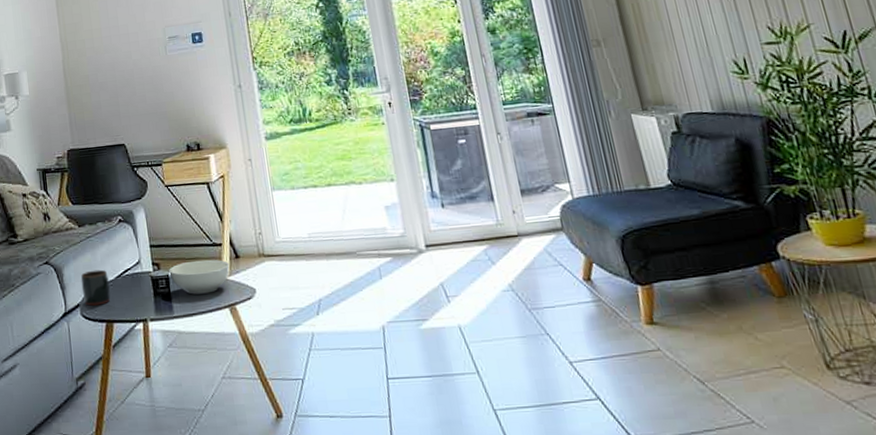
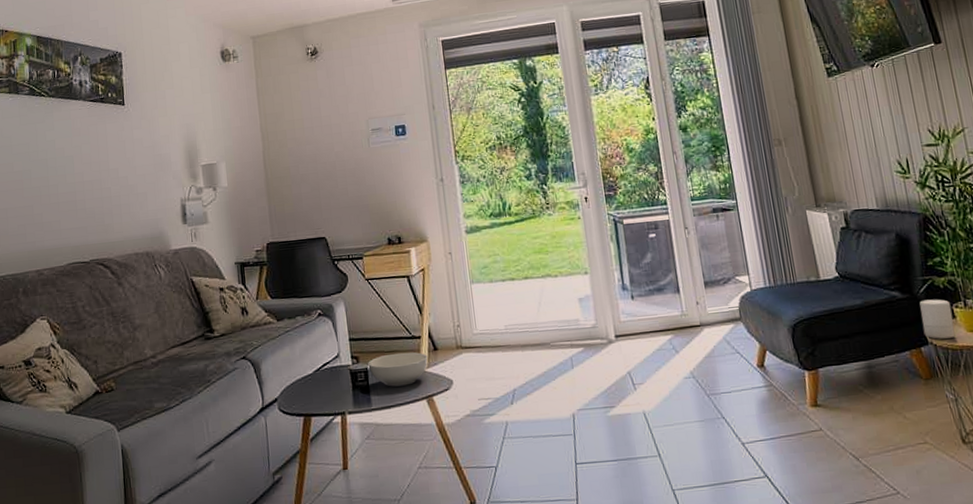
mug: present [80,269,111,306] -> none [279,363,309,400]
candle: none [767,209,812,253] -> present [919,299,955,339]

